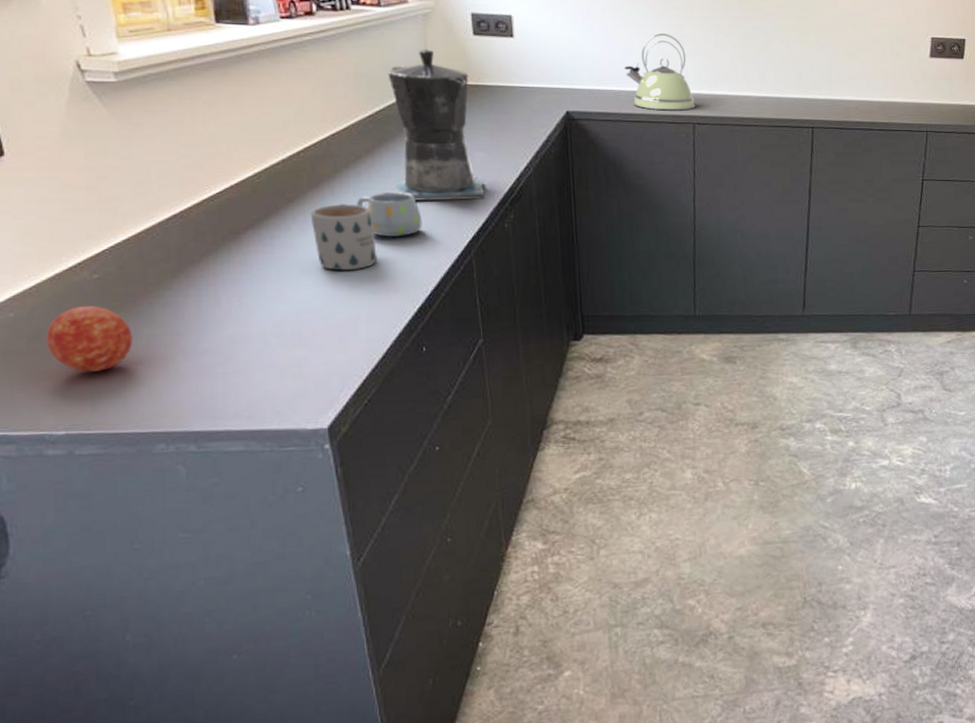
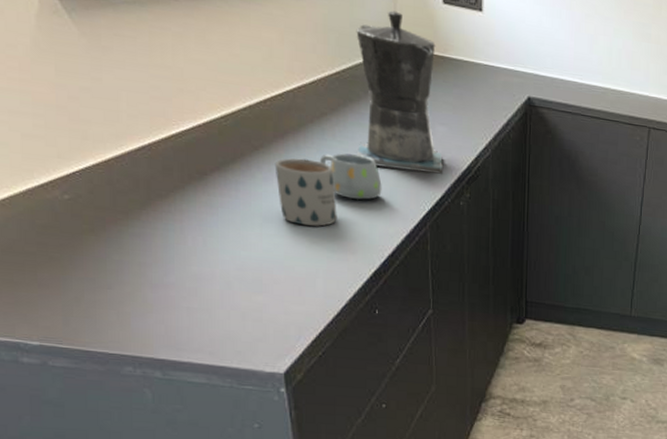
apple: present [47,306,133,372] -> none [20,224,103,290]
kettle: present [624,34,695,111] -> none [588,29,653,113]

